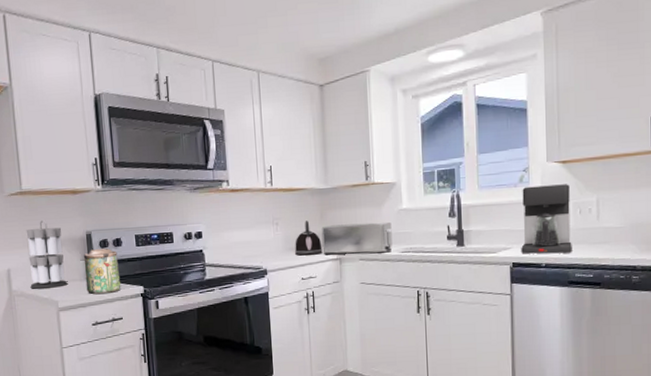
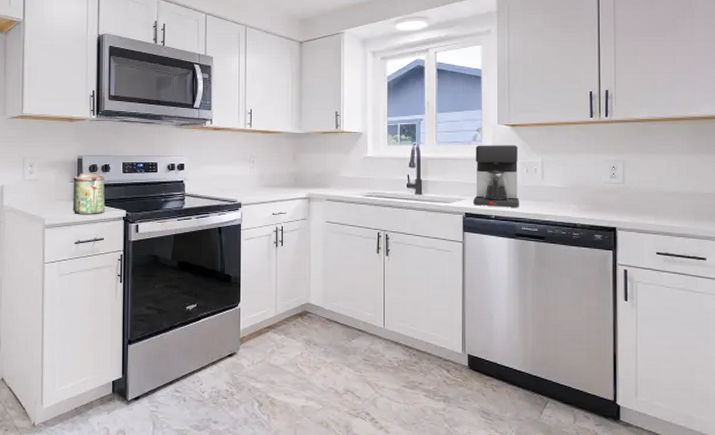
spice rack: present [26,219,67,289] -> none [20,142,55,206]
kettle: present [294,221,323,256] -> none [267,161,293,193]
toaster: present [321,221,393,255] -> none [293,167,357,197]

